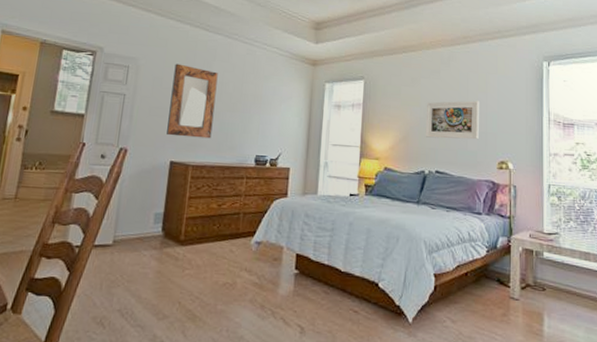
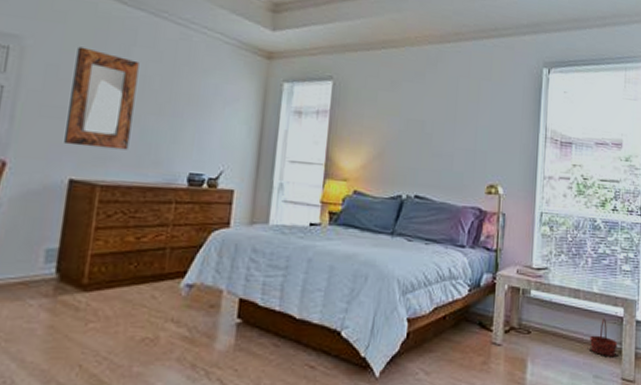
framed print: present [425,100,479,140] -> none [404,111,469,159]

